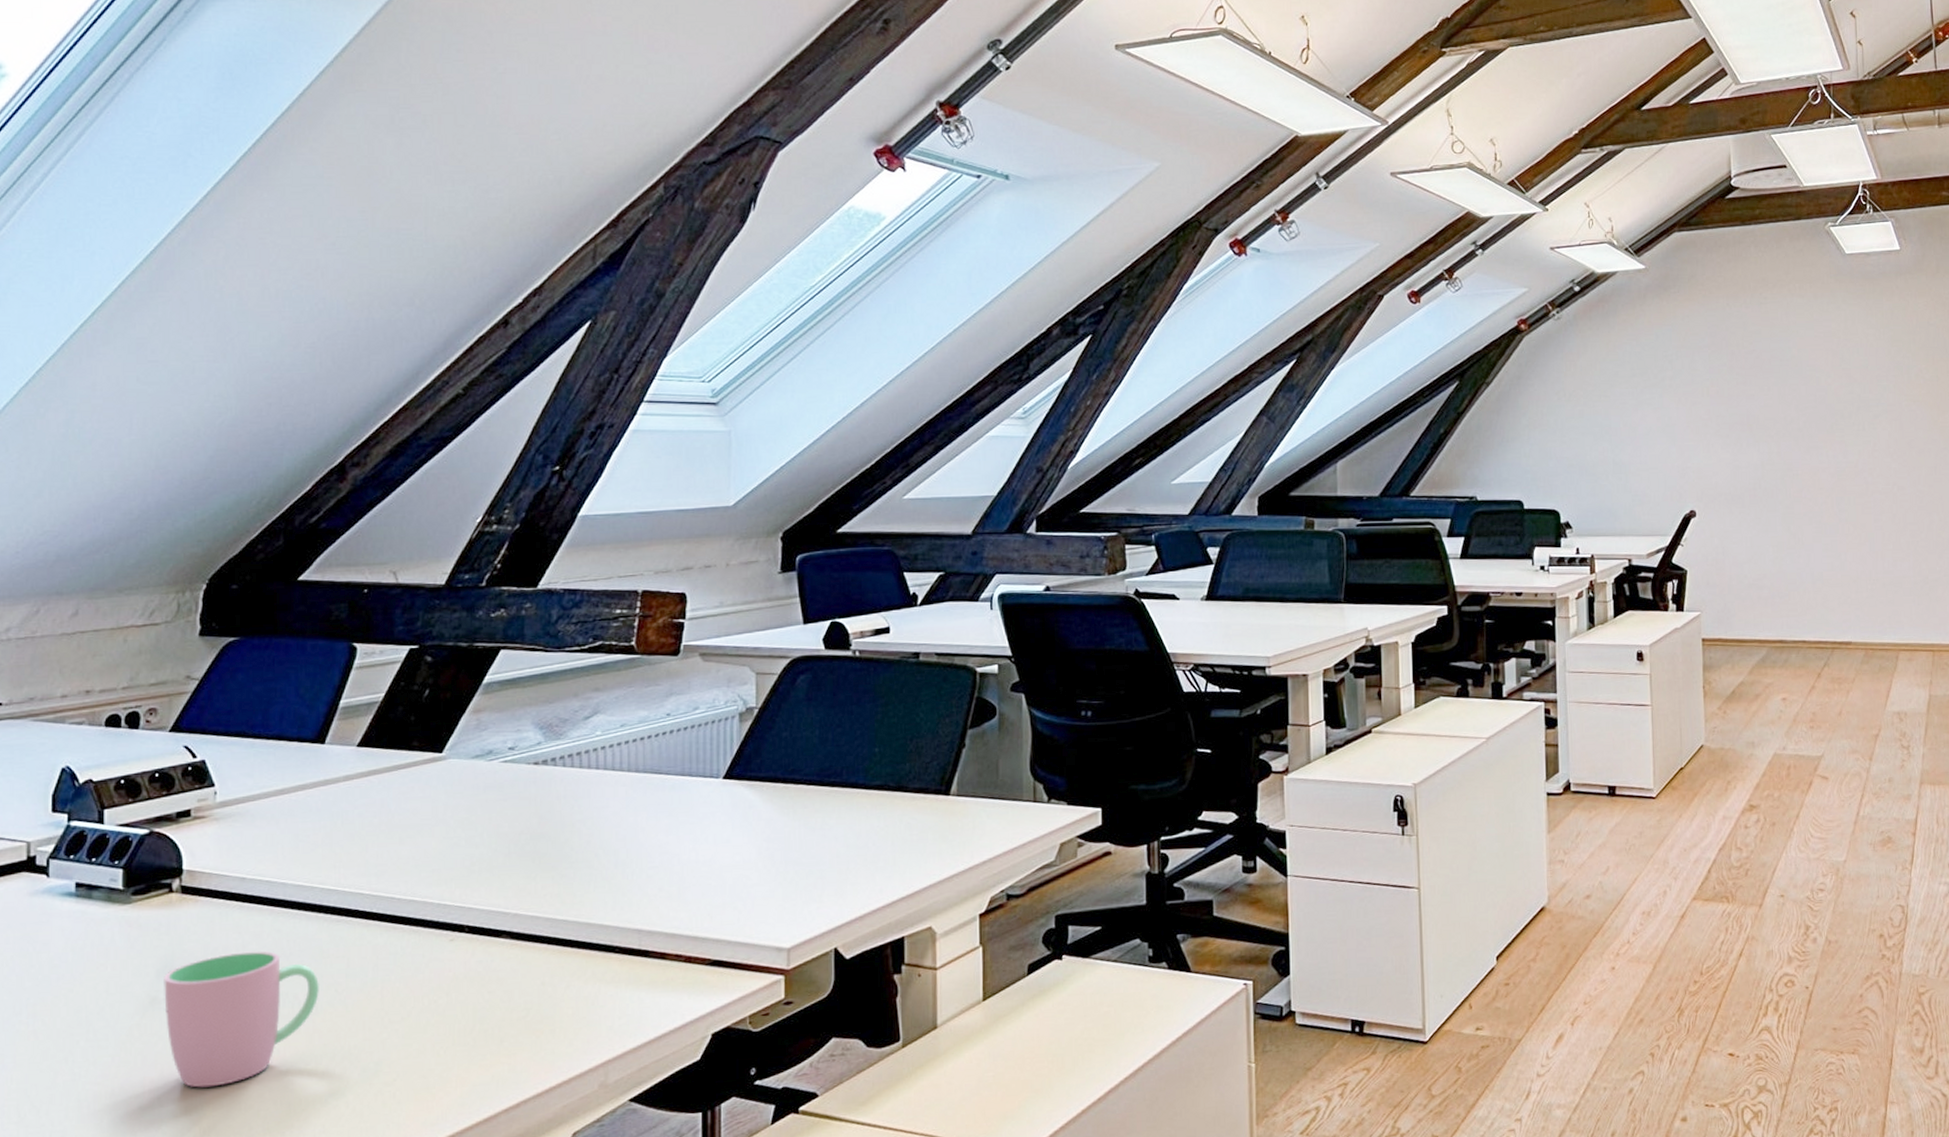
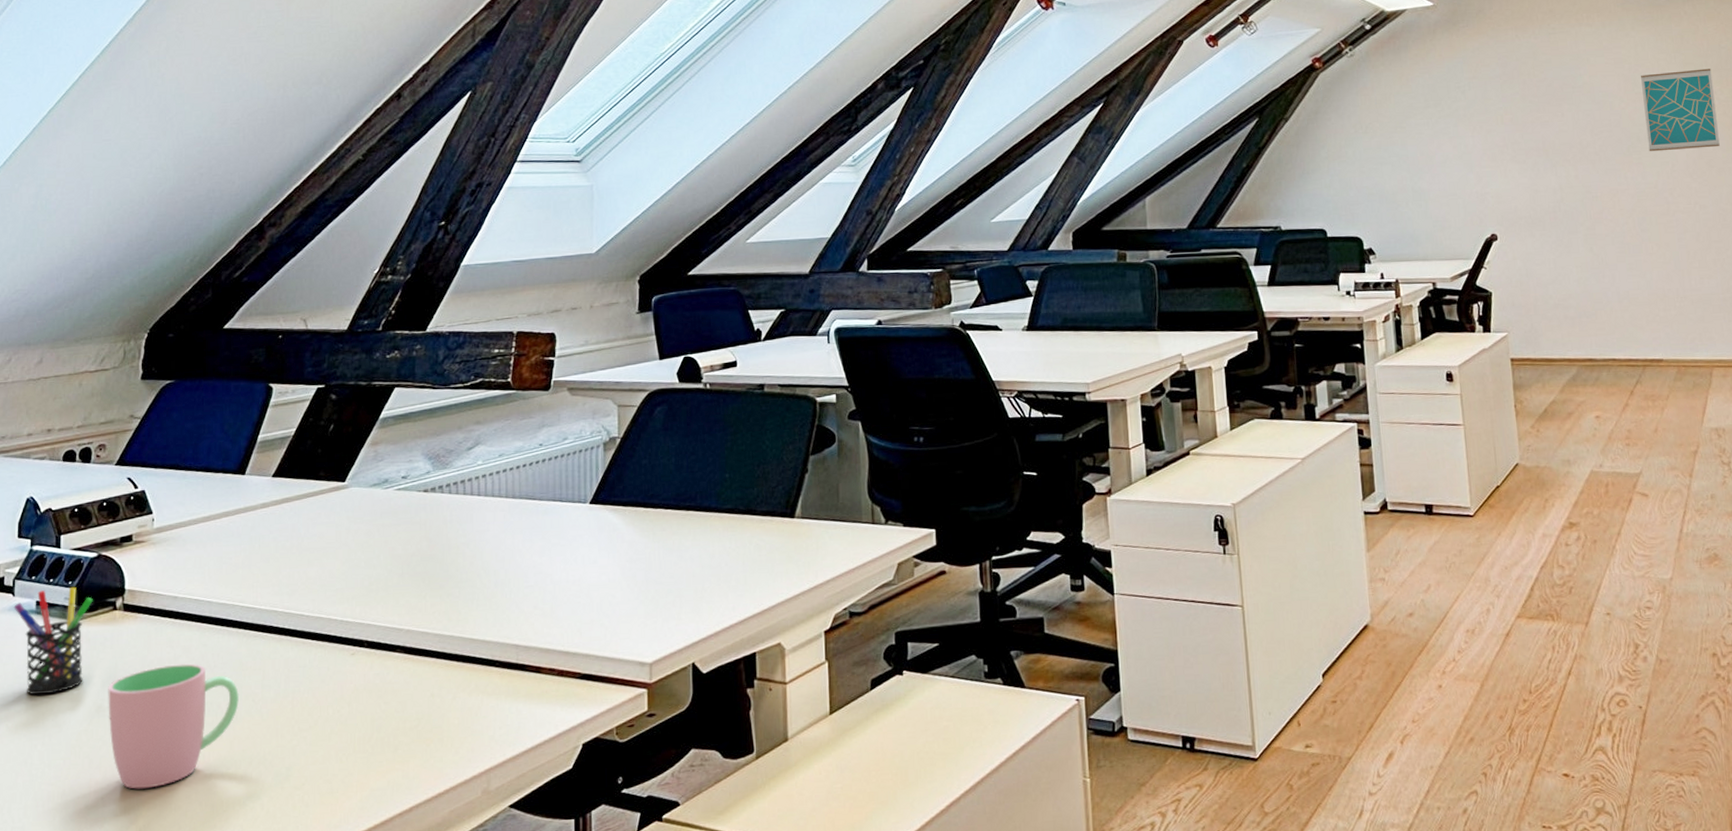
pen holder: none [48,866,144,987] -> present [14,586,93,695]
wall art: none [1849,346,1922,430] -> present [1641,68,1720,152]

